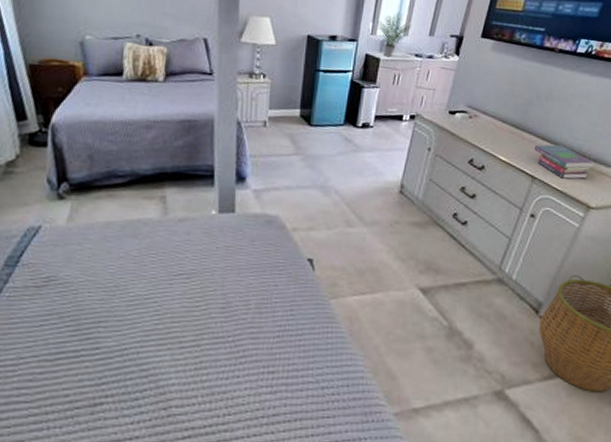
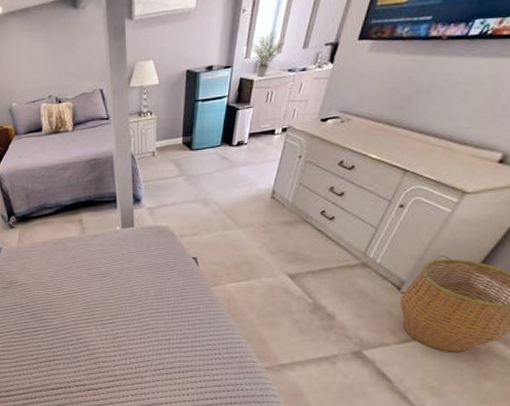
books: present [534,144,595,179] -> none [409,136,476,168]

